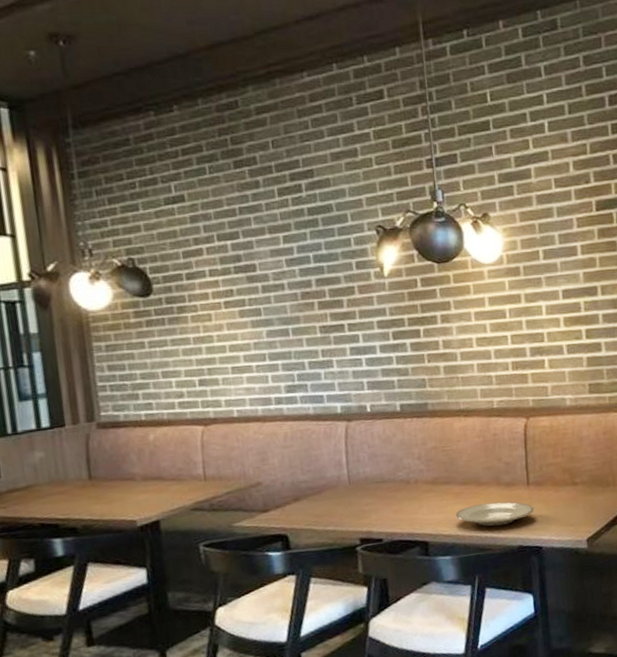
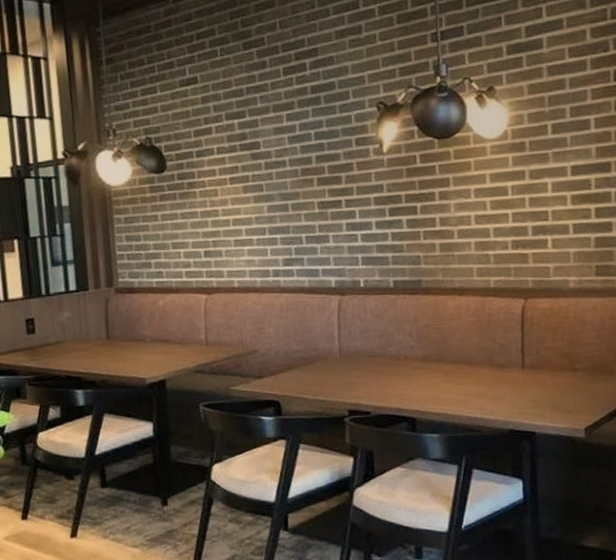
plate: present [455,501,534,527] -> none [445,383,529,408]

